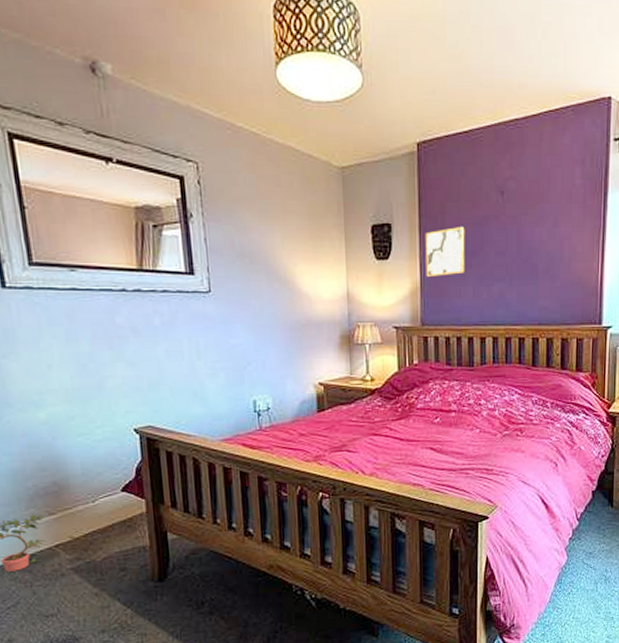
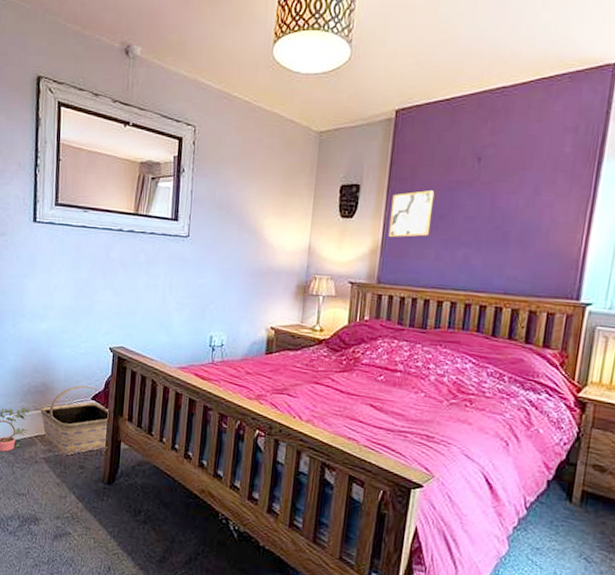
basket: none [56,476,152,560] -> present [40,385,110,455]

